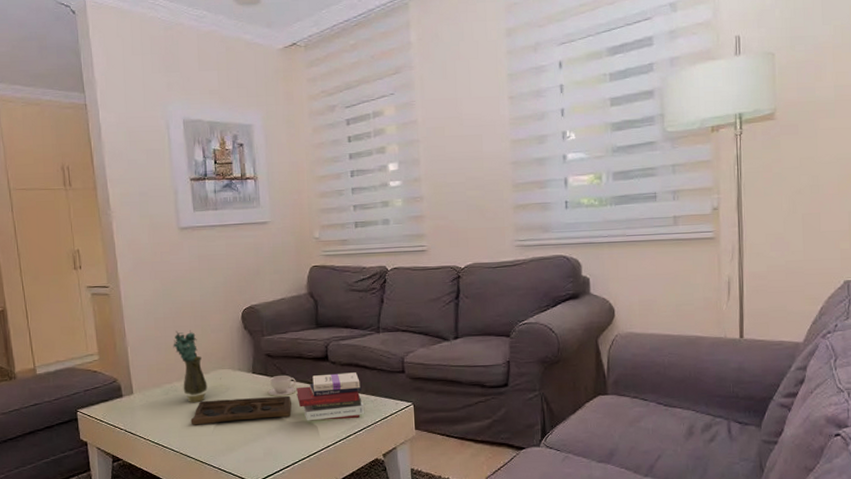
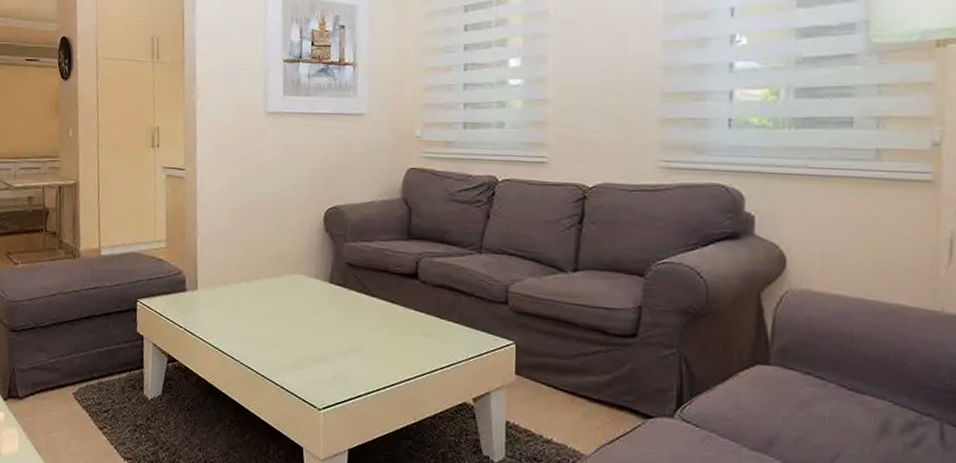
vase: present [173,330,208,403] -> none [245,225,279,309]
decorative tray: present [190,395,292,425] -> none [255,306,371,338]
teacup: present [267,375,296,396] -> none [344,288,378,313]
books: present [296,372,365,421] -> none [377,294,456,351]

